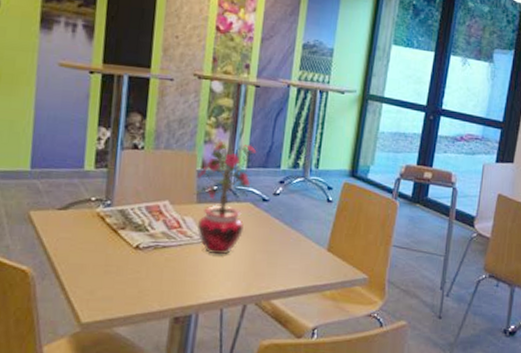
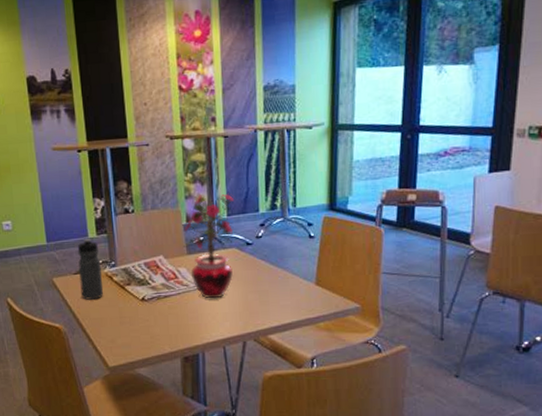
water bottle: none [62,171,95,242] -> present [77,239,104,300]

